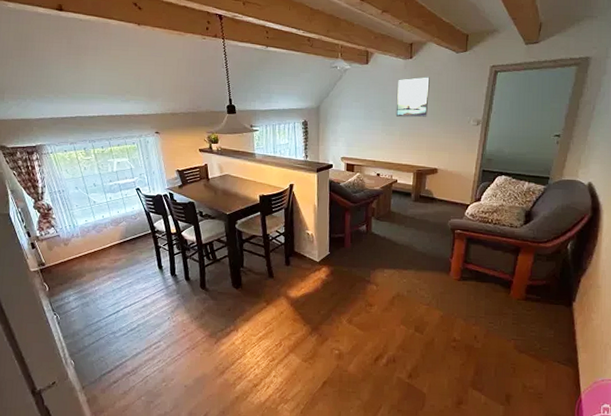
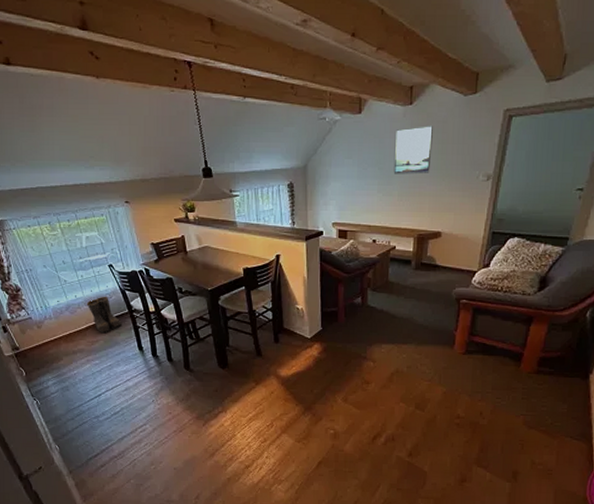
boots: none [112,217,145,252] -> present [86,296,123,334]

